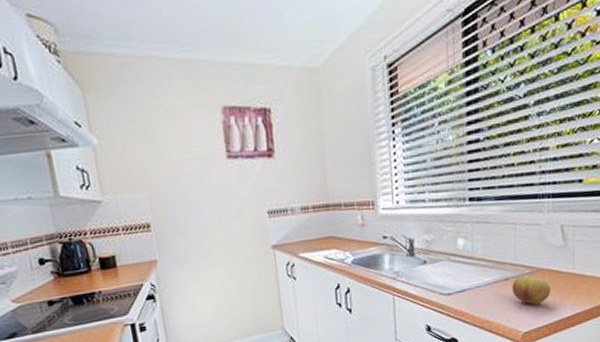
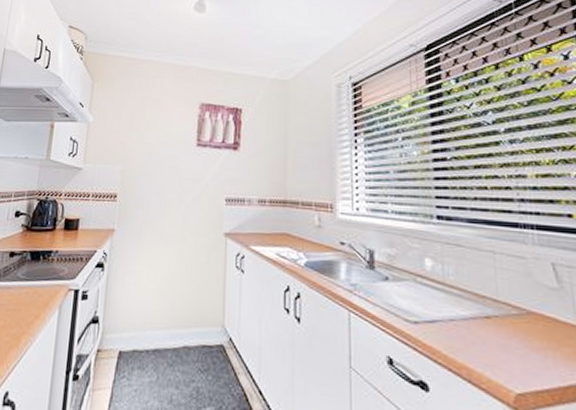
fruit: present [512,275,552,305] -> none [495,316,549,358]

